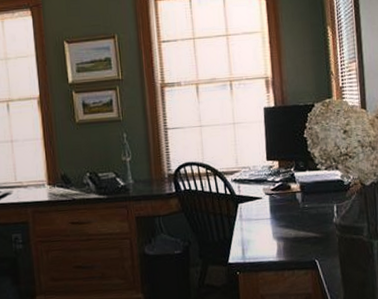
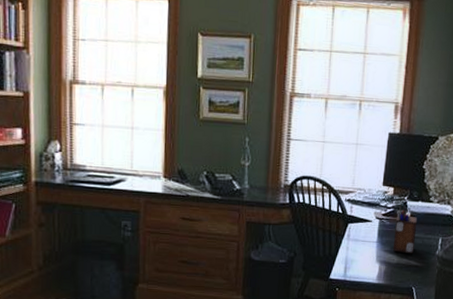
desk organizer: none [285,176,310,226] -> present [392,204,418,253]

